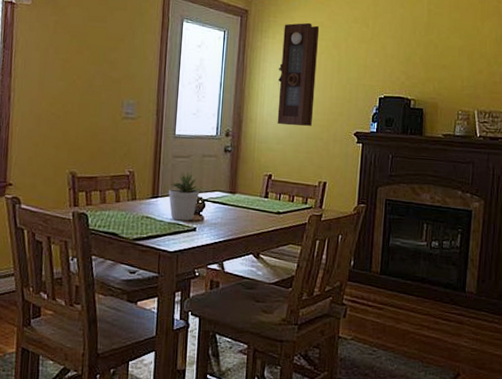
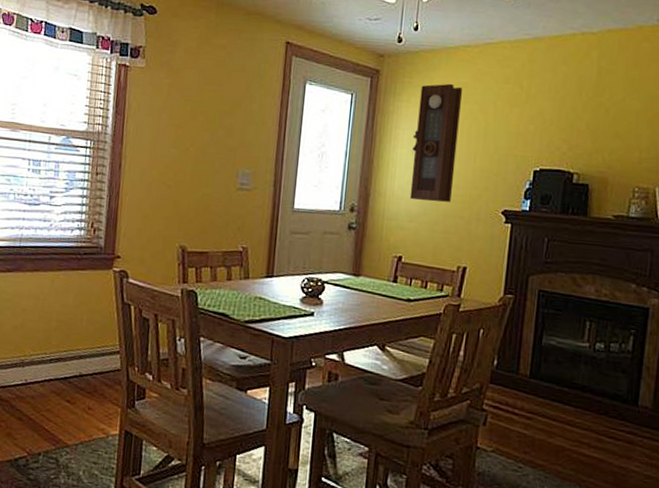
potted plant: present [168,172,203,221] -> none [284,249,323,305]

